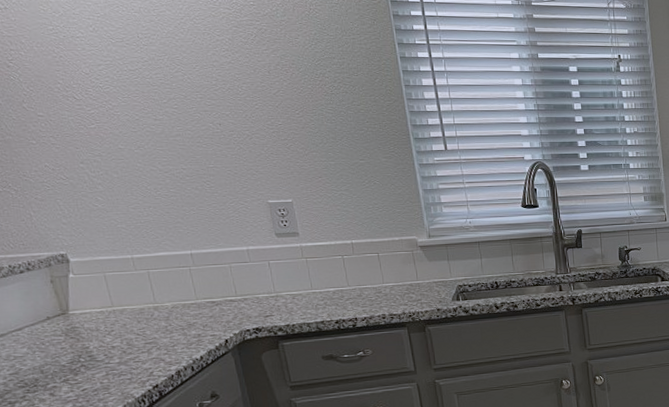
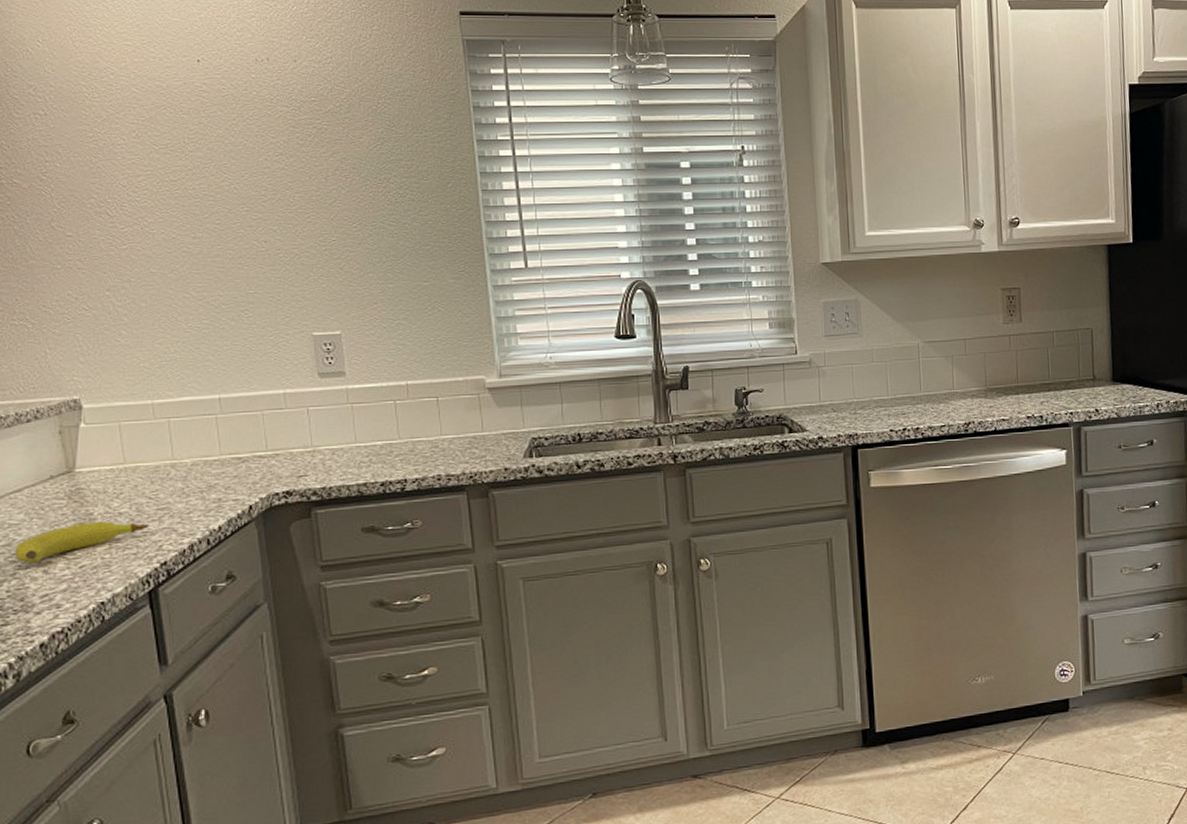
fruit: none [22,354,139,388] -> present [14,522,149,564]

